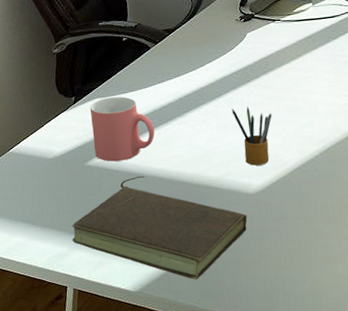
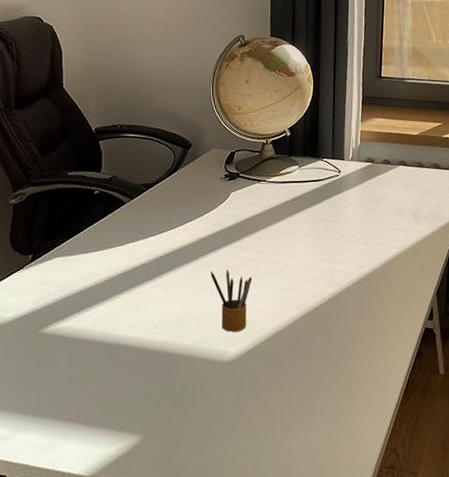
book: present [72,175,247,279] -> none [17,344,220,458]
mug: present [89,96,155,162] -> none [49,255,124,329]

